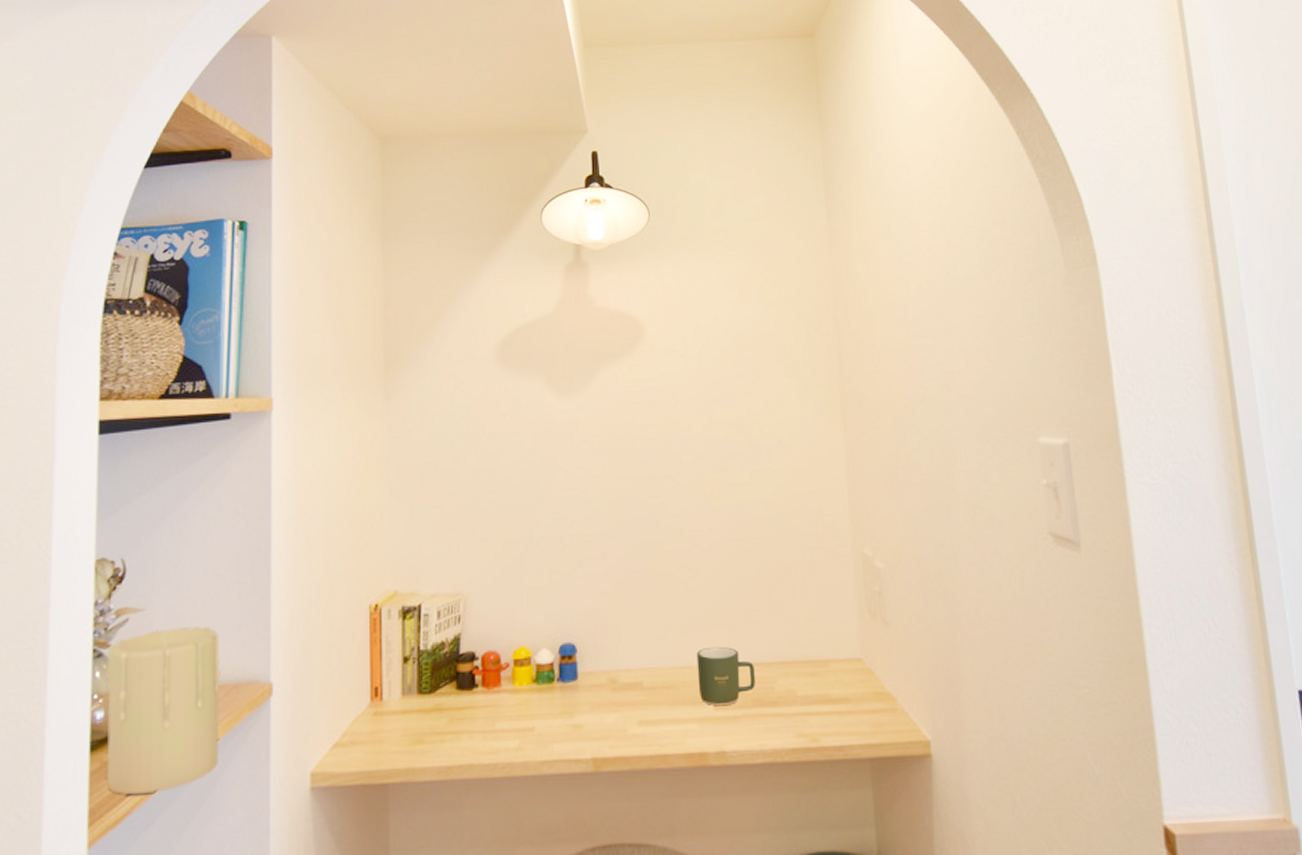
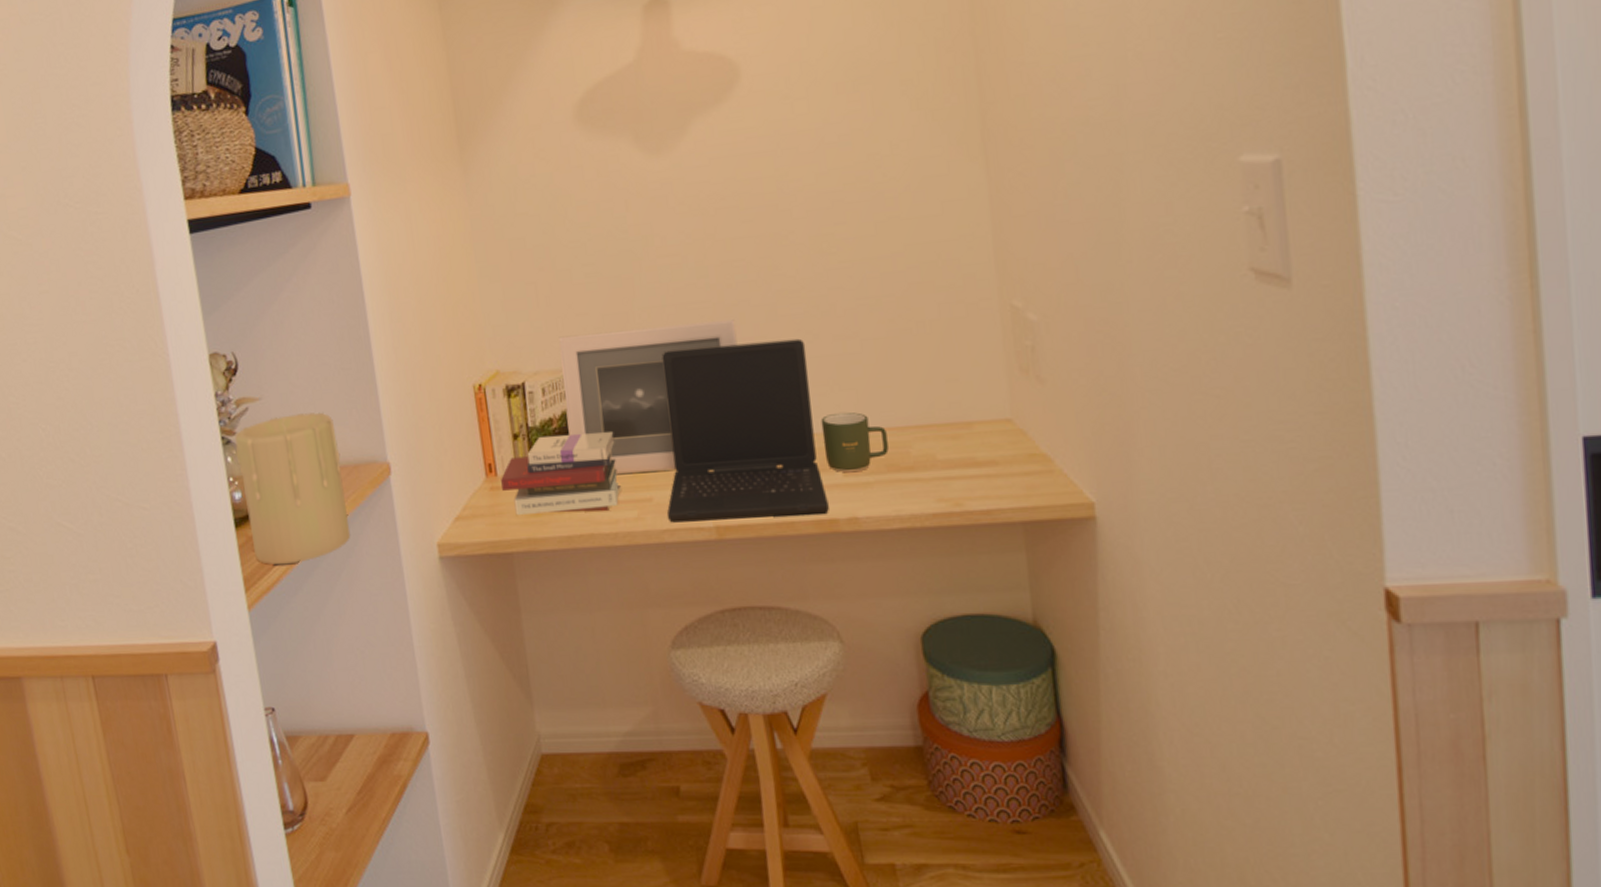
books: none [386,658,506,744] -> present [501,432,622,516]
picture frame: none [458,553,626,701] -> present [558,319,738,474]
laptop: none [548,574,700,754] -> present [661,338,829,523]

